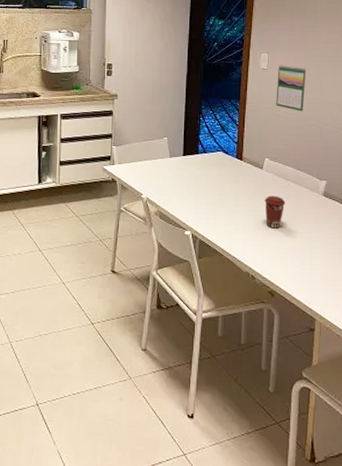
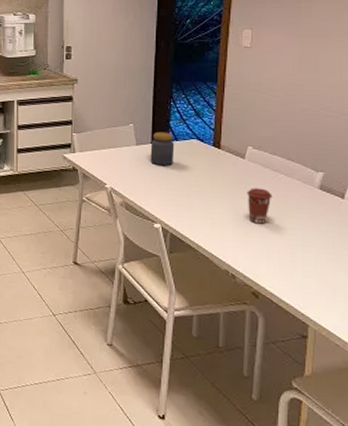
jar: none [182,145,203,177] -> present [150,131,175,166]
calendar: present [276,65,307,112] -> none [261,42,300,94]

